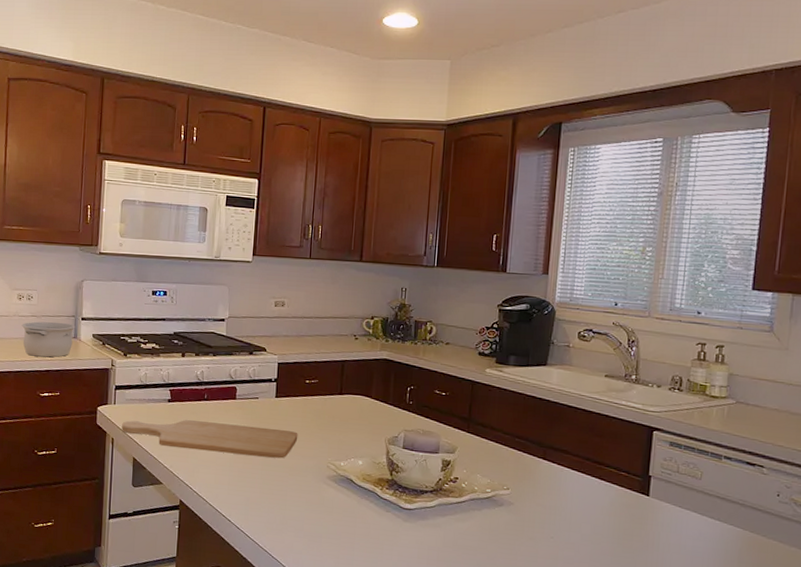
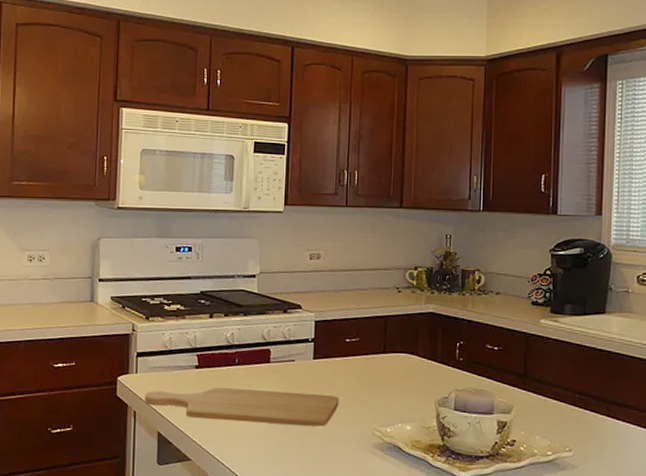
cooking pot: present [21,321,76,358] -> none [32,284,92,324]

